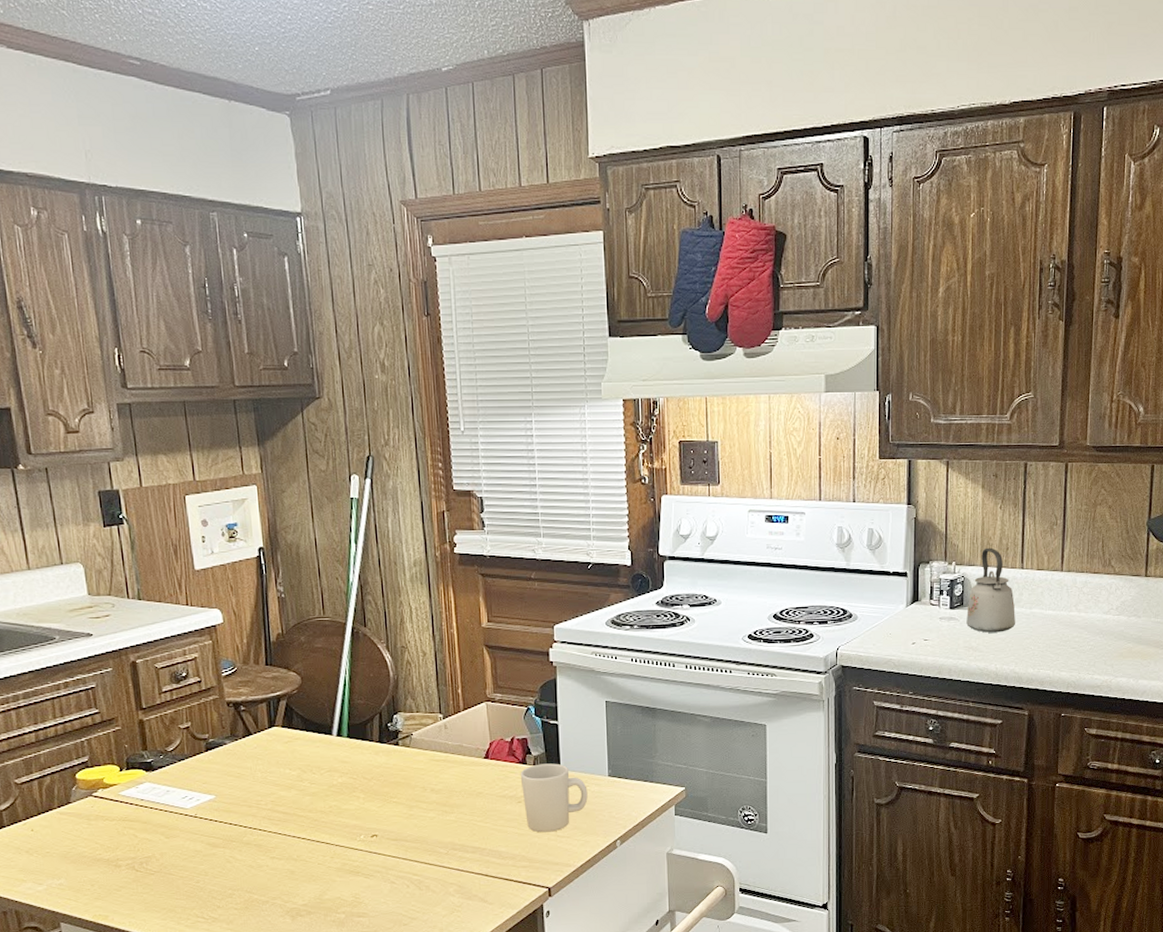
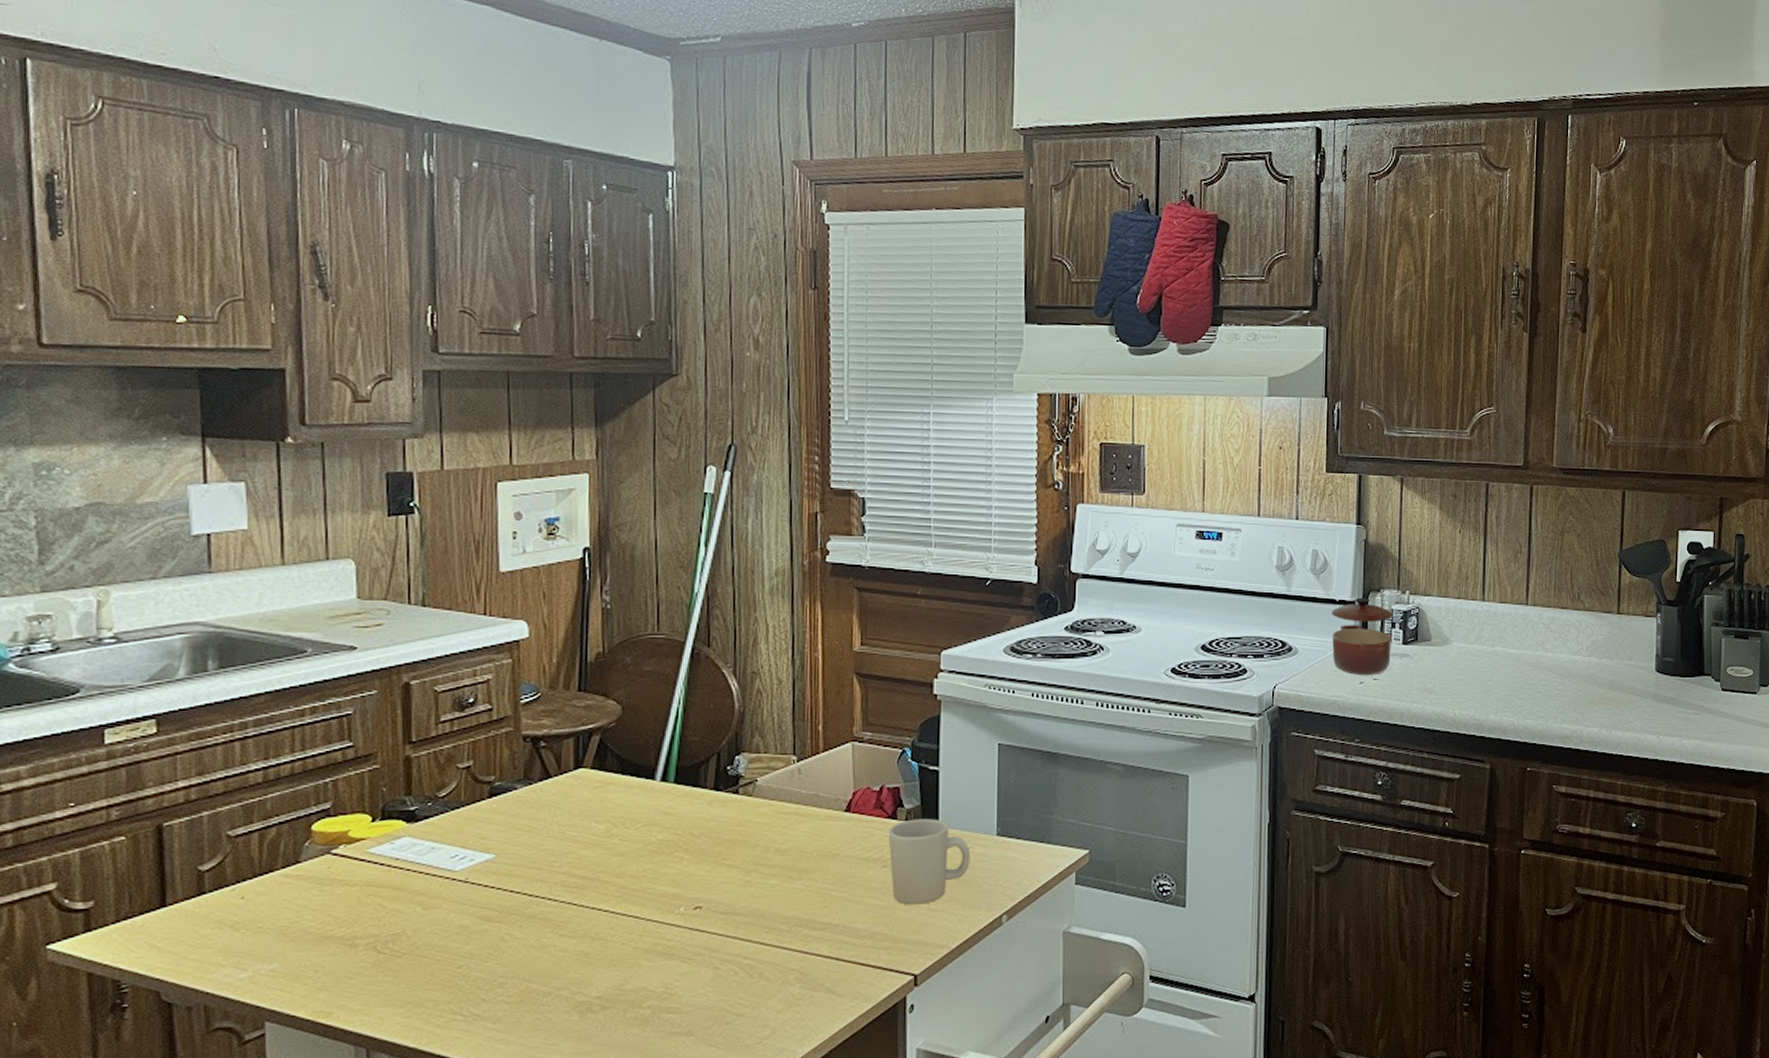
saucepan: none [886,569,941,637] -> present [1332,597,1393,675]
kettle: present [966,547,1015,633] -> none [1421,576,1476,673]

